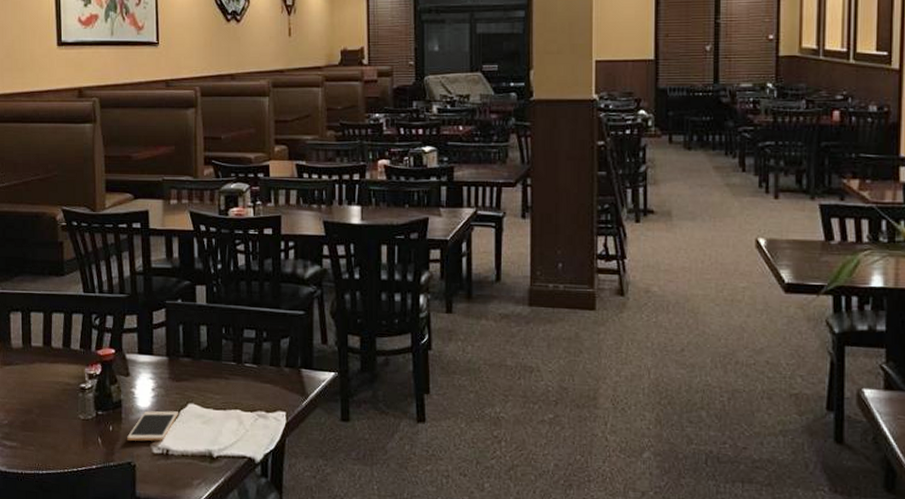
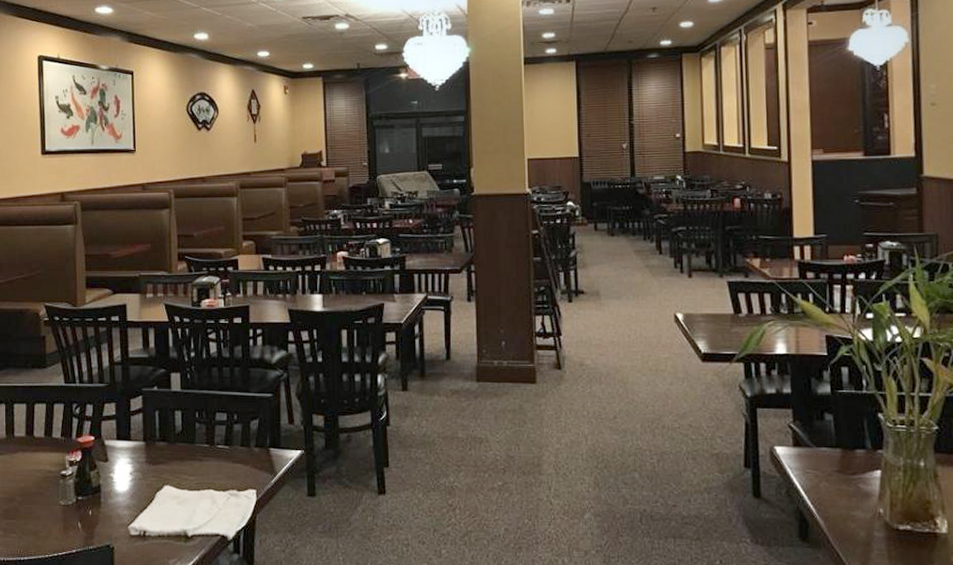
cell phone: present [127,410,178,441] -> none [106,493,155,524]

